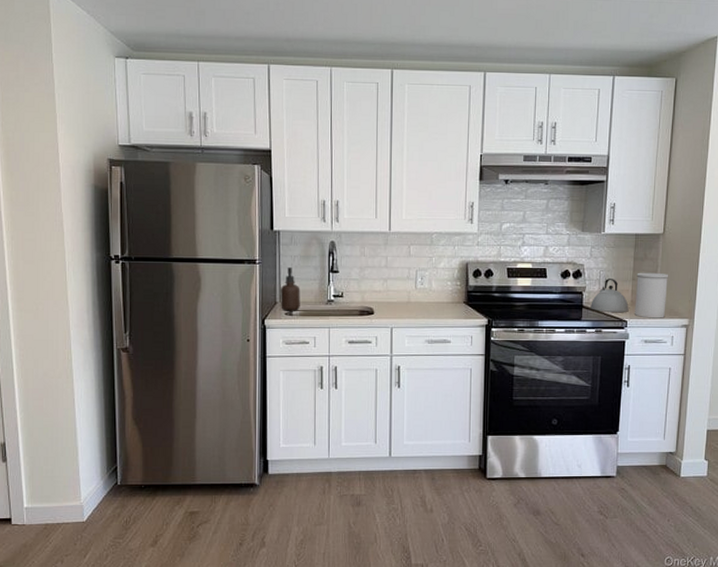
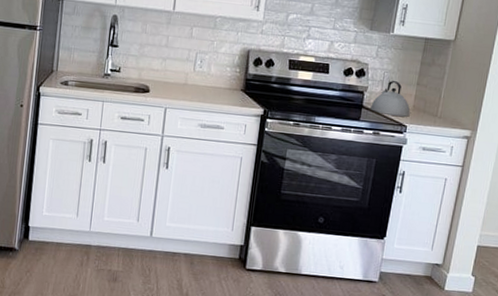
soap dispenser: present [280,268,300,311] -> none [57,37,78,81]
canister: present [635,272,669,318] -> none [415,77,456,127]

